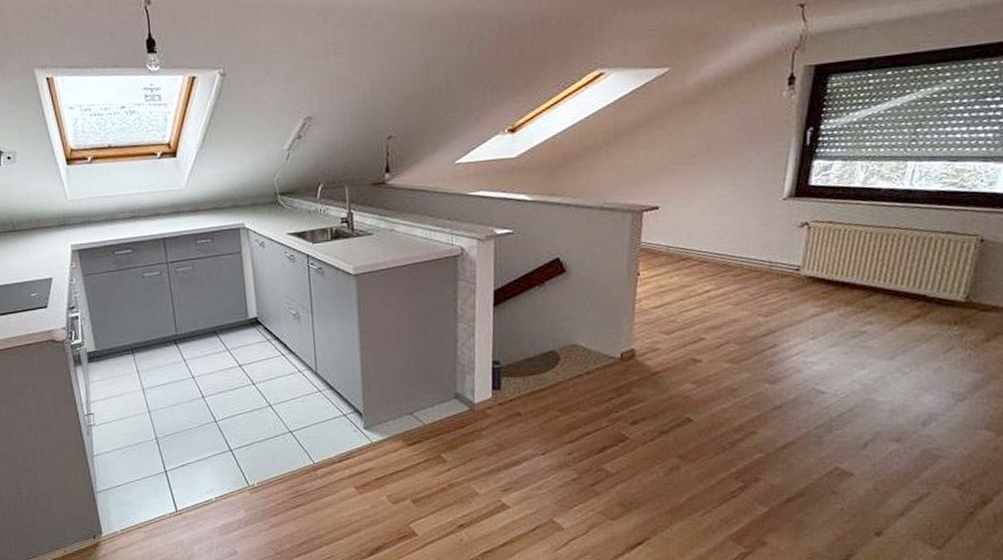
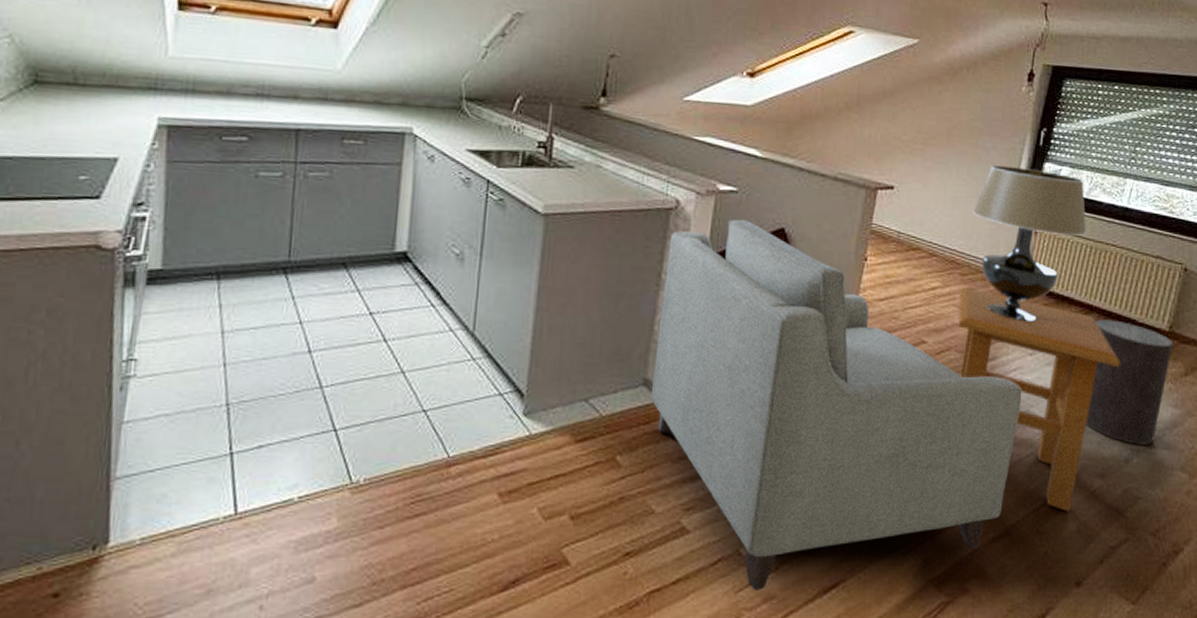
chair: none [460,255,806,549] -> present [650,219,1022,590]
side table: none [734,286,911,473] -> present [958,287,1120,511]
table lamp: none [740,168,866,310] -> present [972,165,1087,321]
stool: none [876,298,971,410] -> present [1086,319,1173,445]

